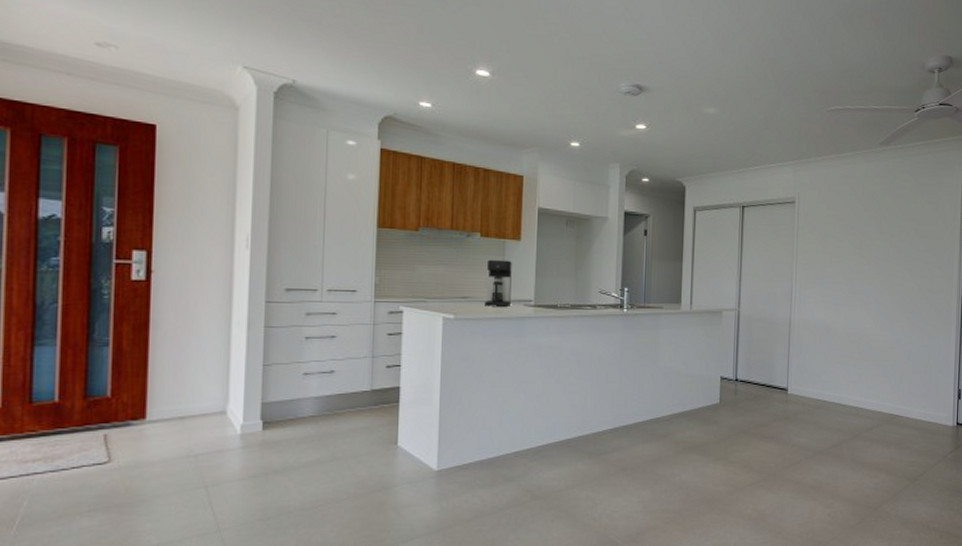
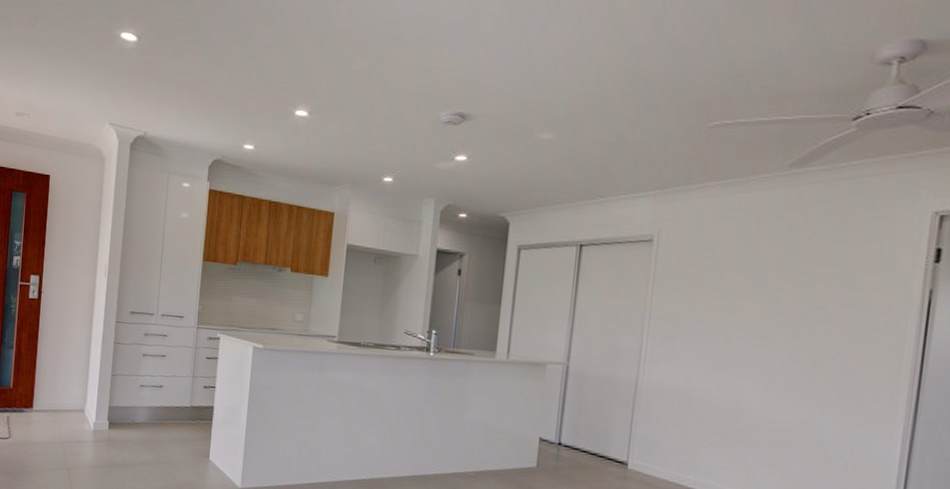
coffee maker: present [485,259,512,308] -> none [291,294,319,342]

